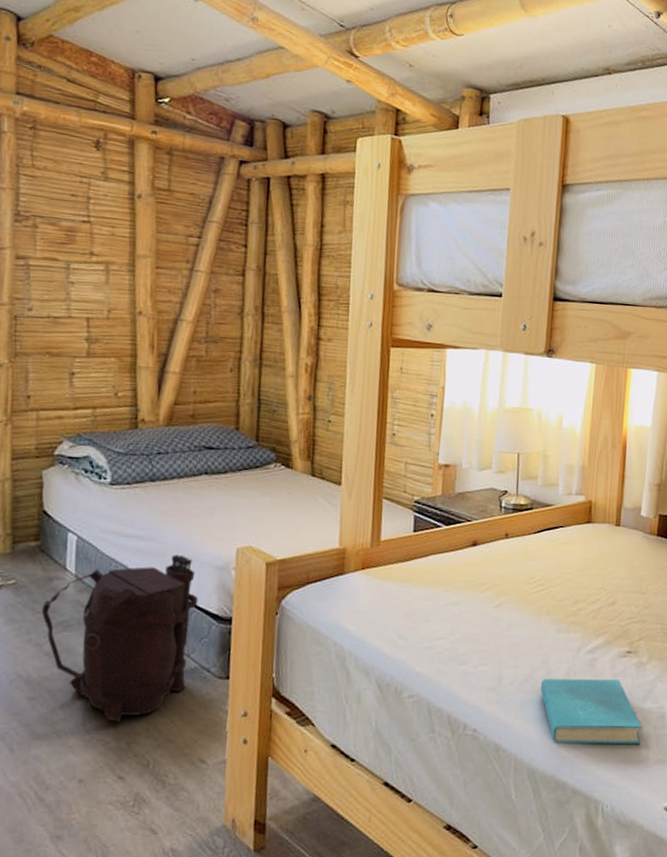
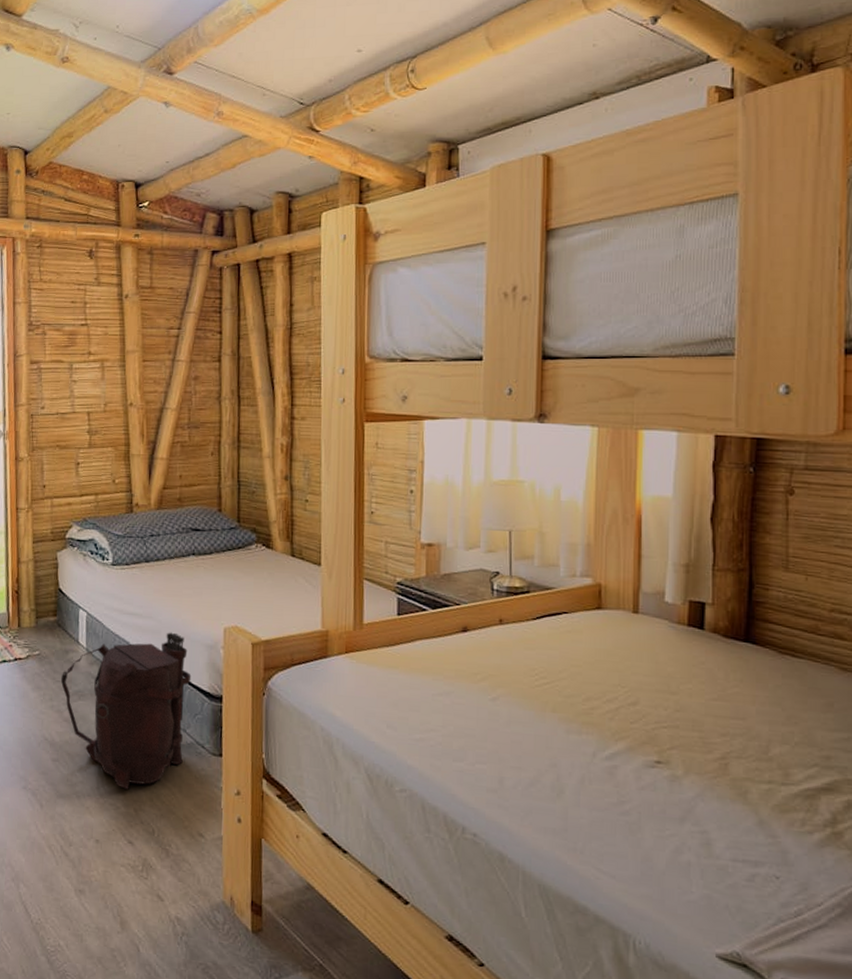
book: present [540,679,642,744] -> none [549,784,680,873]

